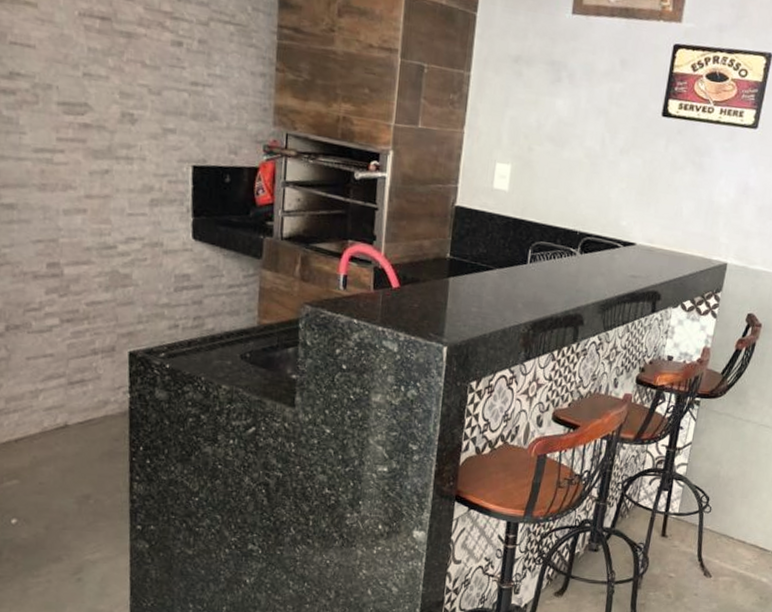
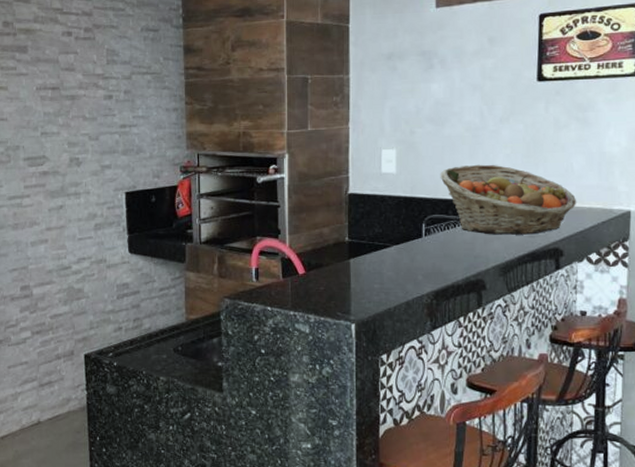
fruit basket: none [553,193,681,275] -> present [440,164,577,235]

